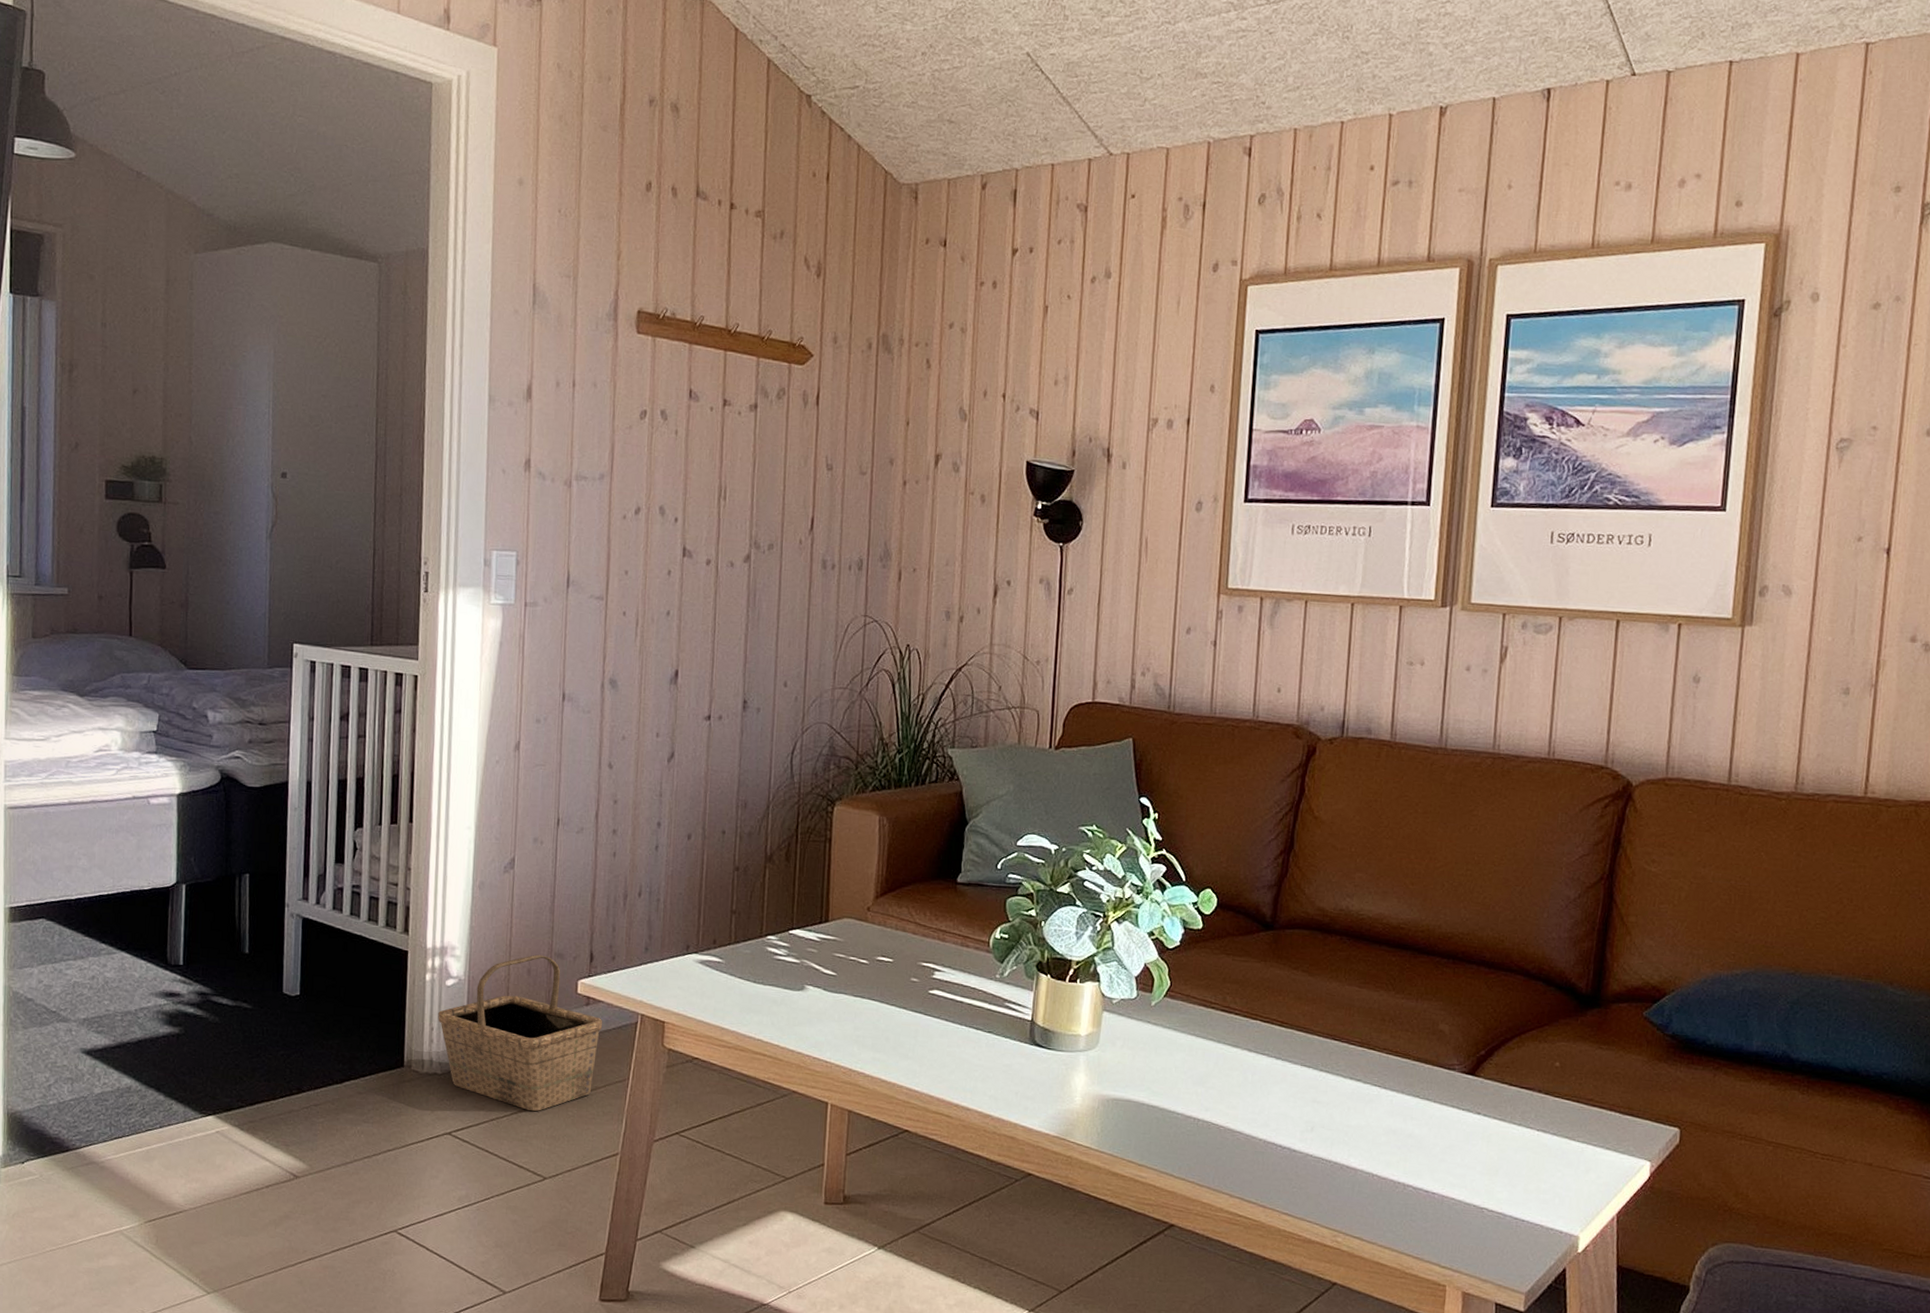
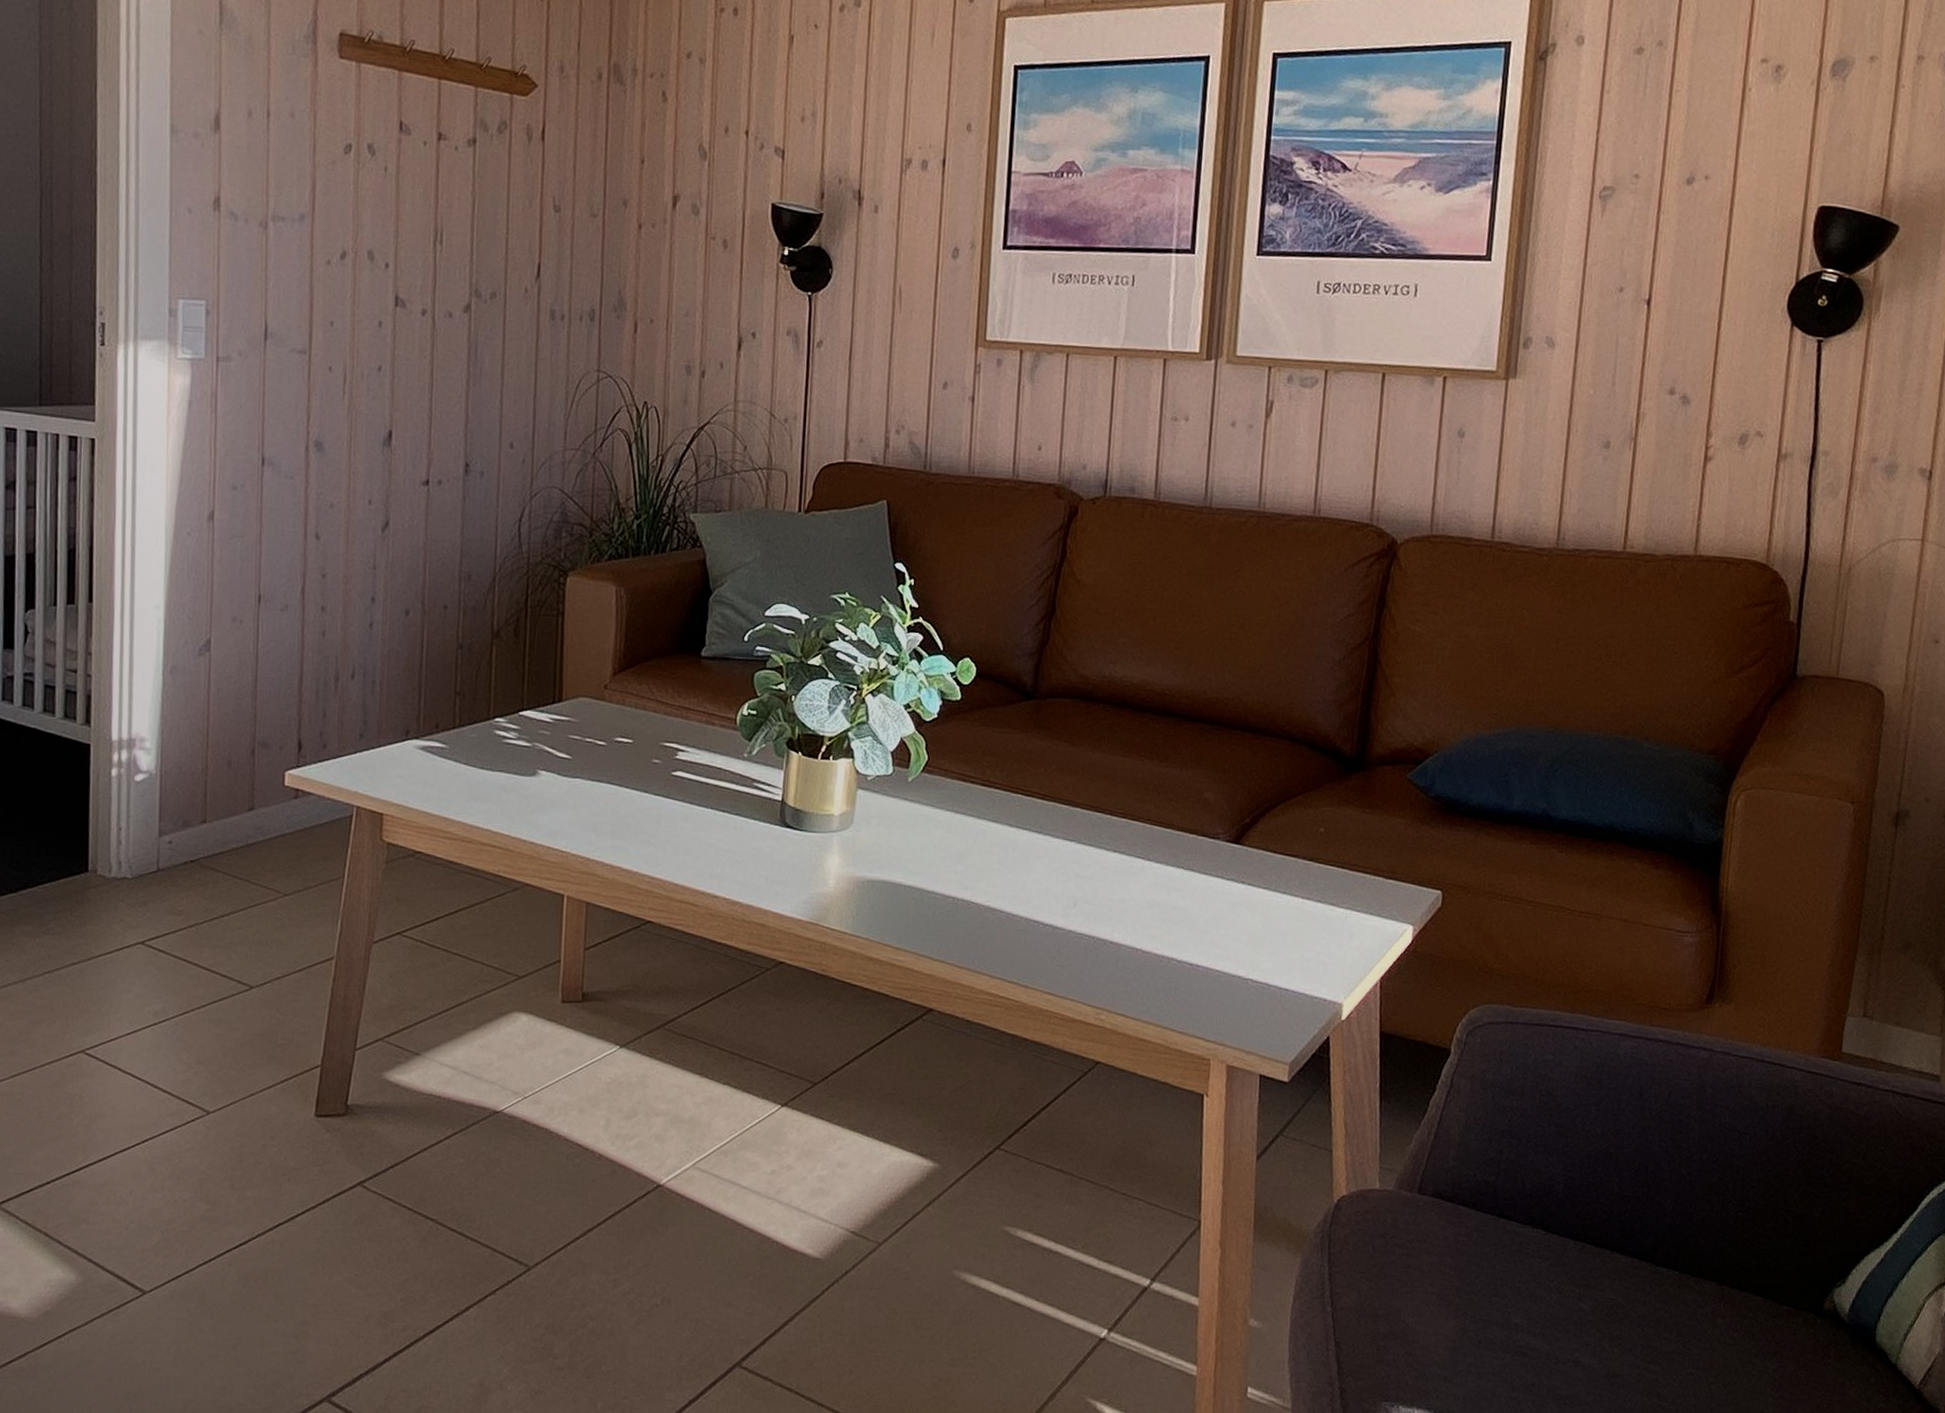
basket: present [438,954,603,1112] -> none [126,744,314,916]

